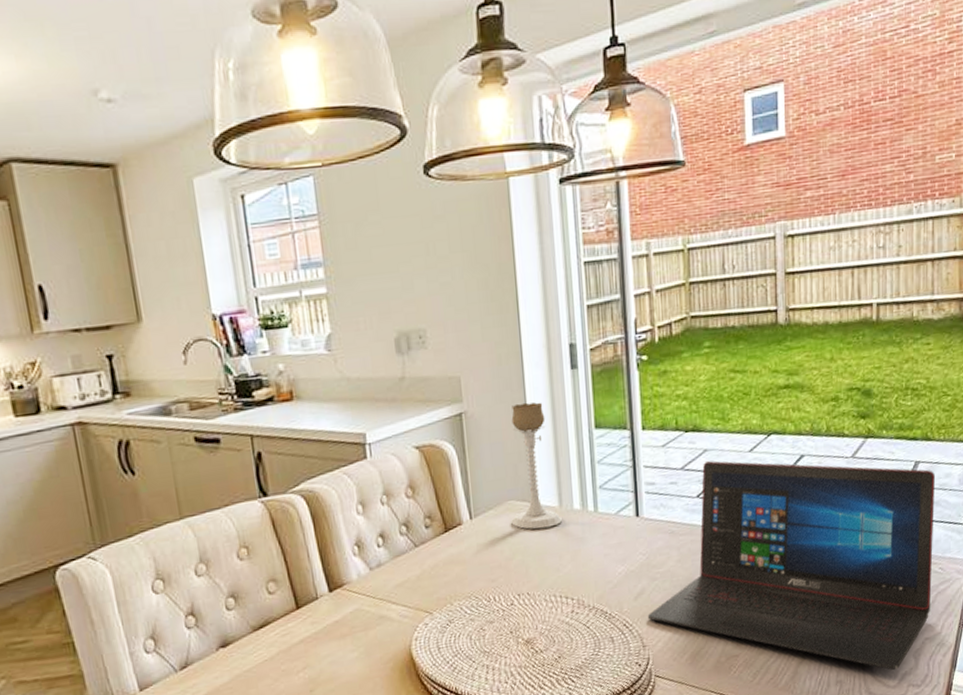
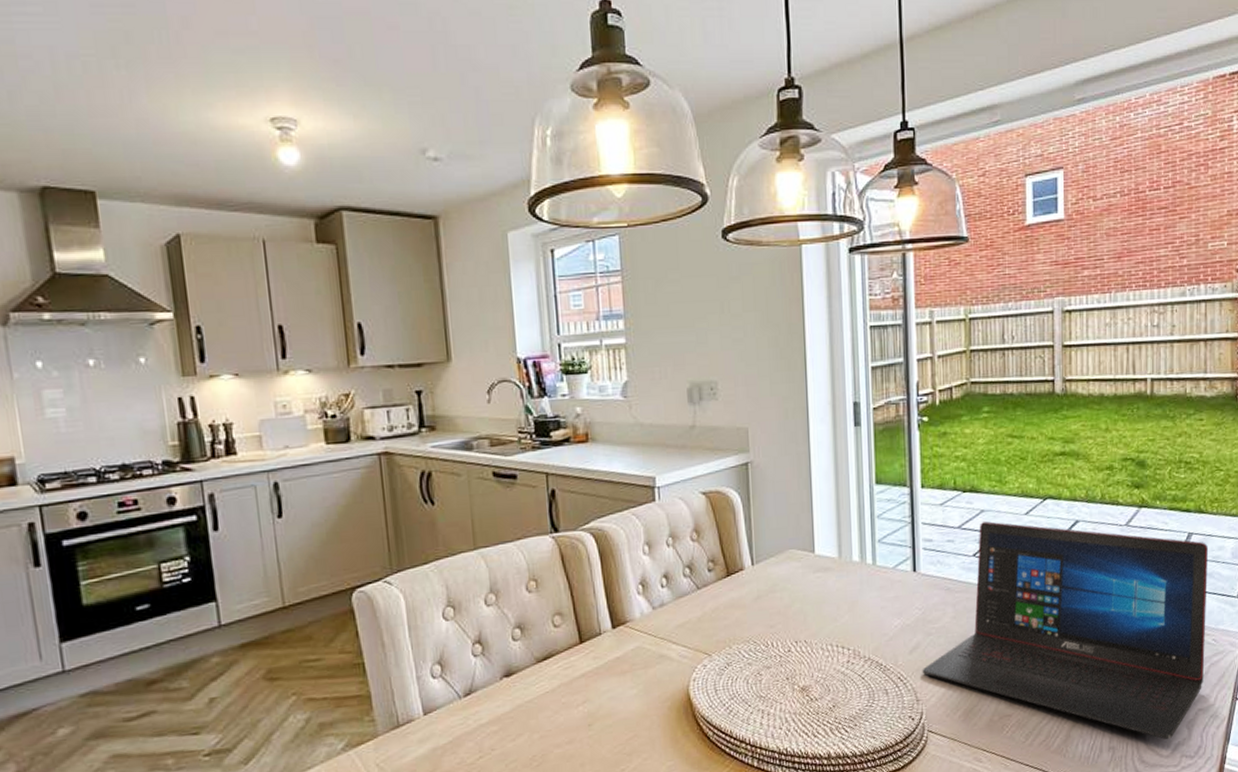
candle holder: present [511,402,562,530] -> none [791,455,841,579]

